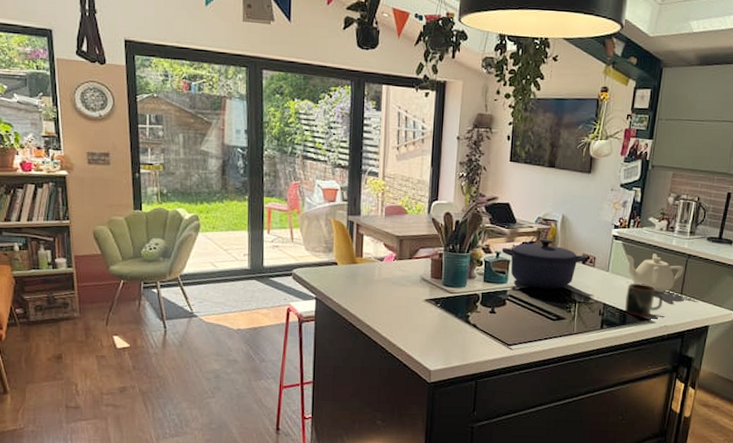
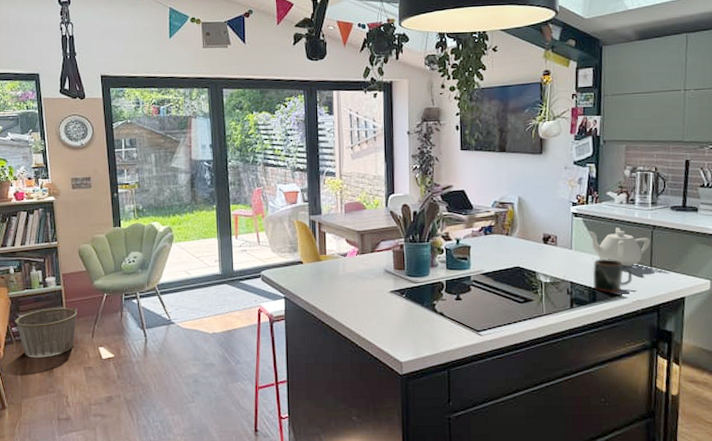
basket: none [19,291,90,343] -> present [15,308,77,358]
cooking pot: present [501,238,586,289] -> none [461,222,547,272]

